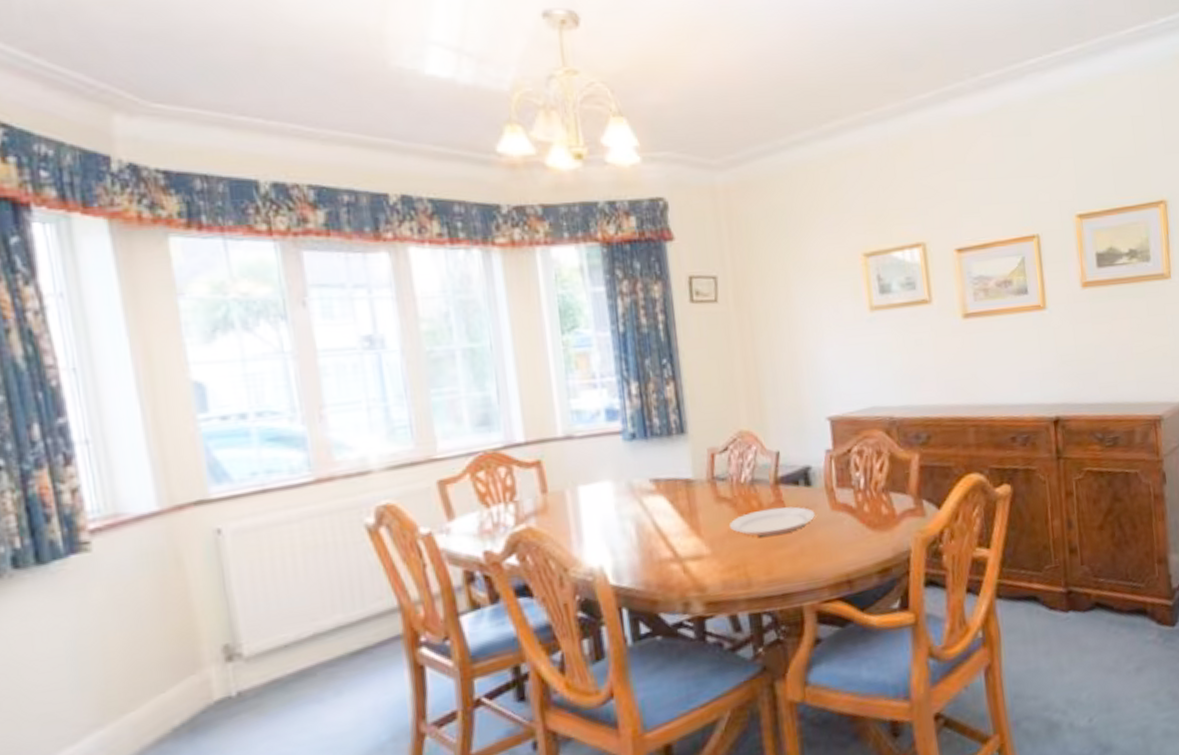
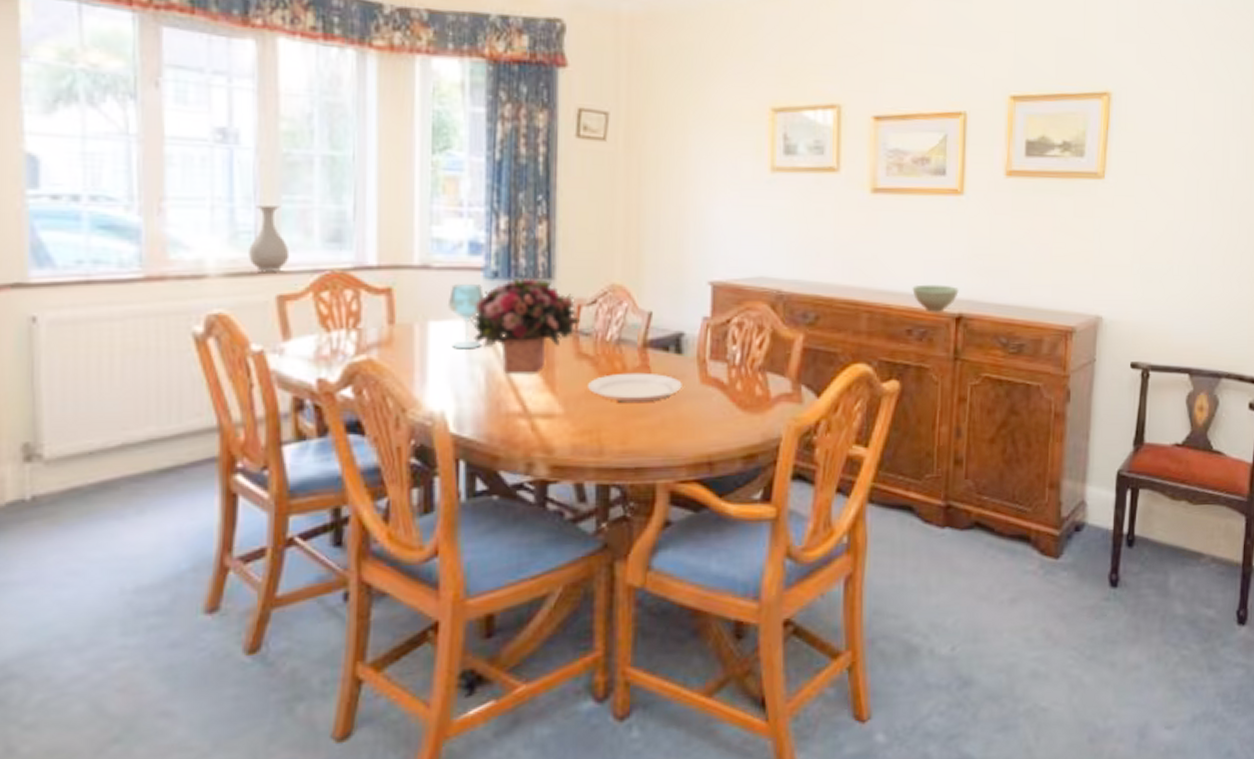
vase: none [406,399,445,462] -> present [249,205,290,272]
wine glass: none [593,447,628,508] -> present [447,284,484,349]
bouquet: none [613,433,715,526] -> present [467,276,580,375]
bowl: none [1011,392,1054,421] -> present [912,284,959,315]

